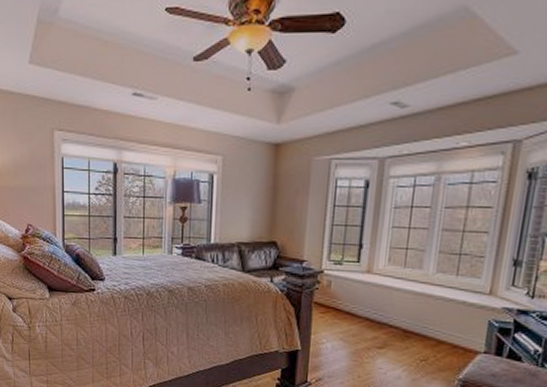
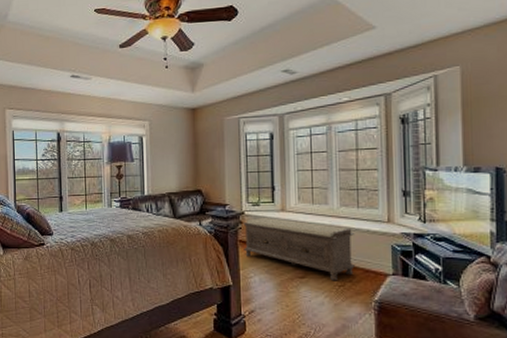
bench: none [318,277,449,355] -> present [243,217,355,281]

